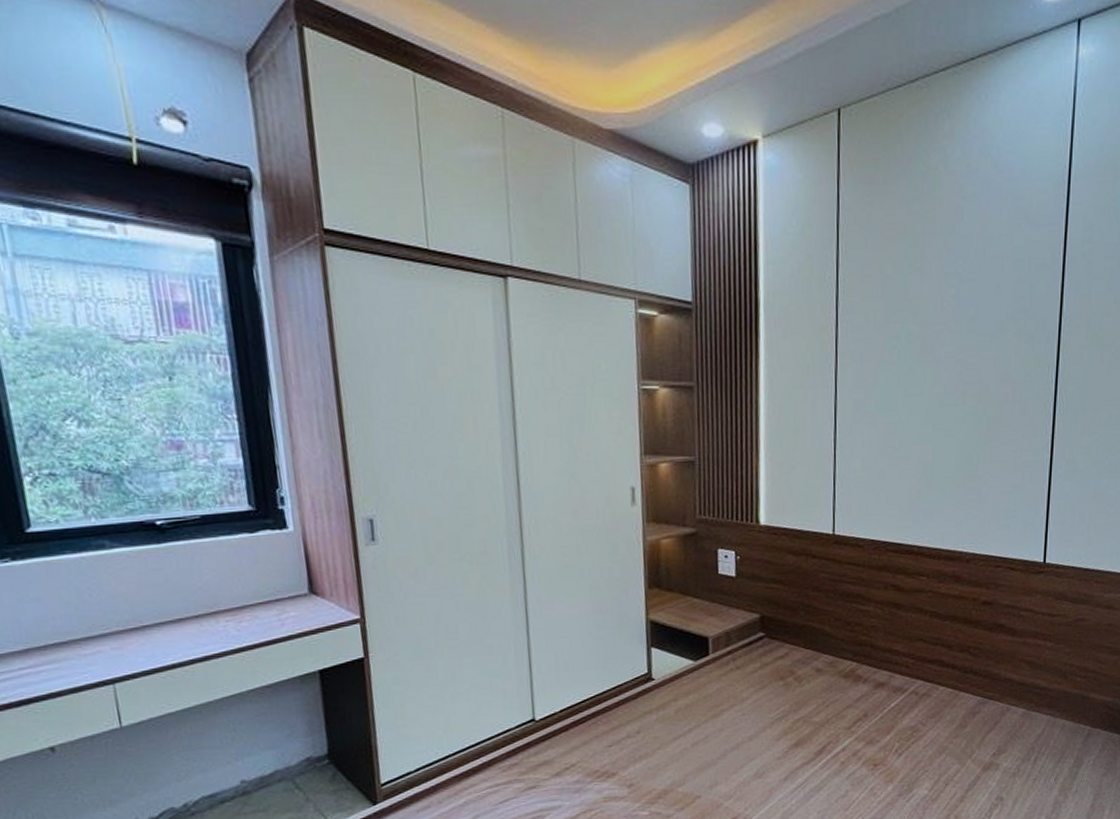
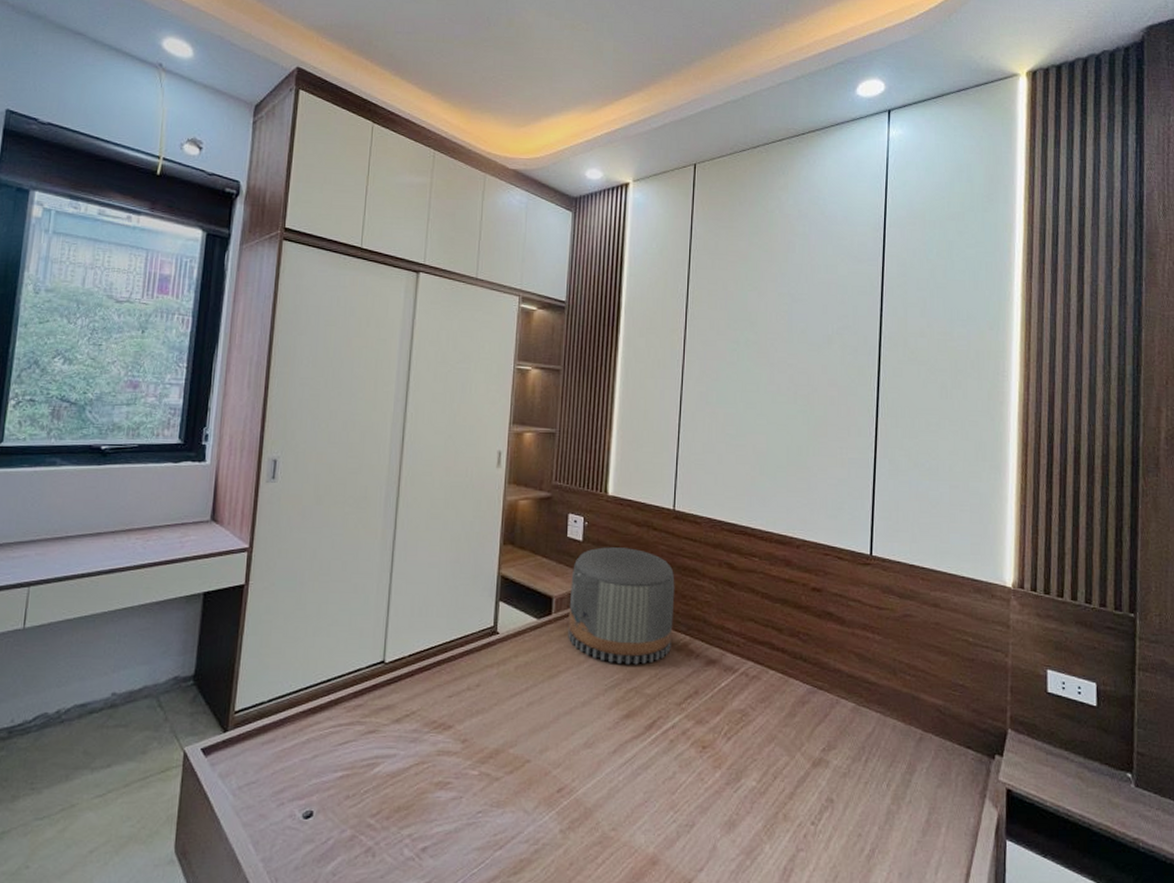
pouf: none [726,579,839,697] -> present [568,547,675,665]

